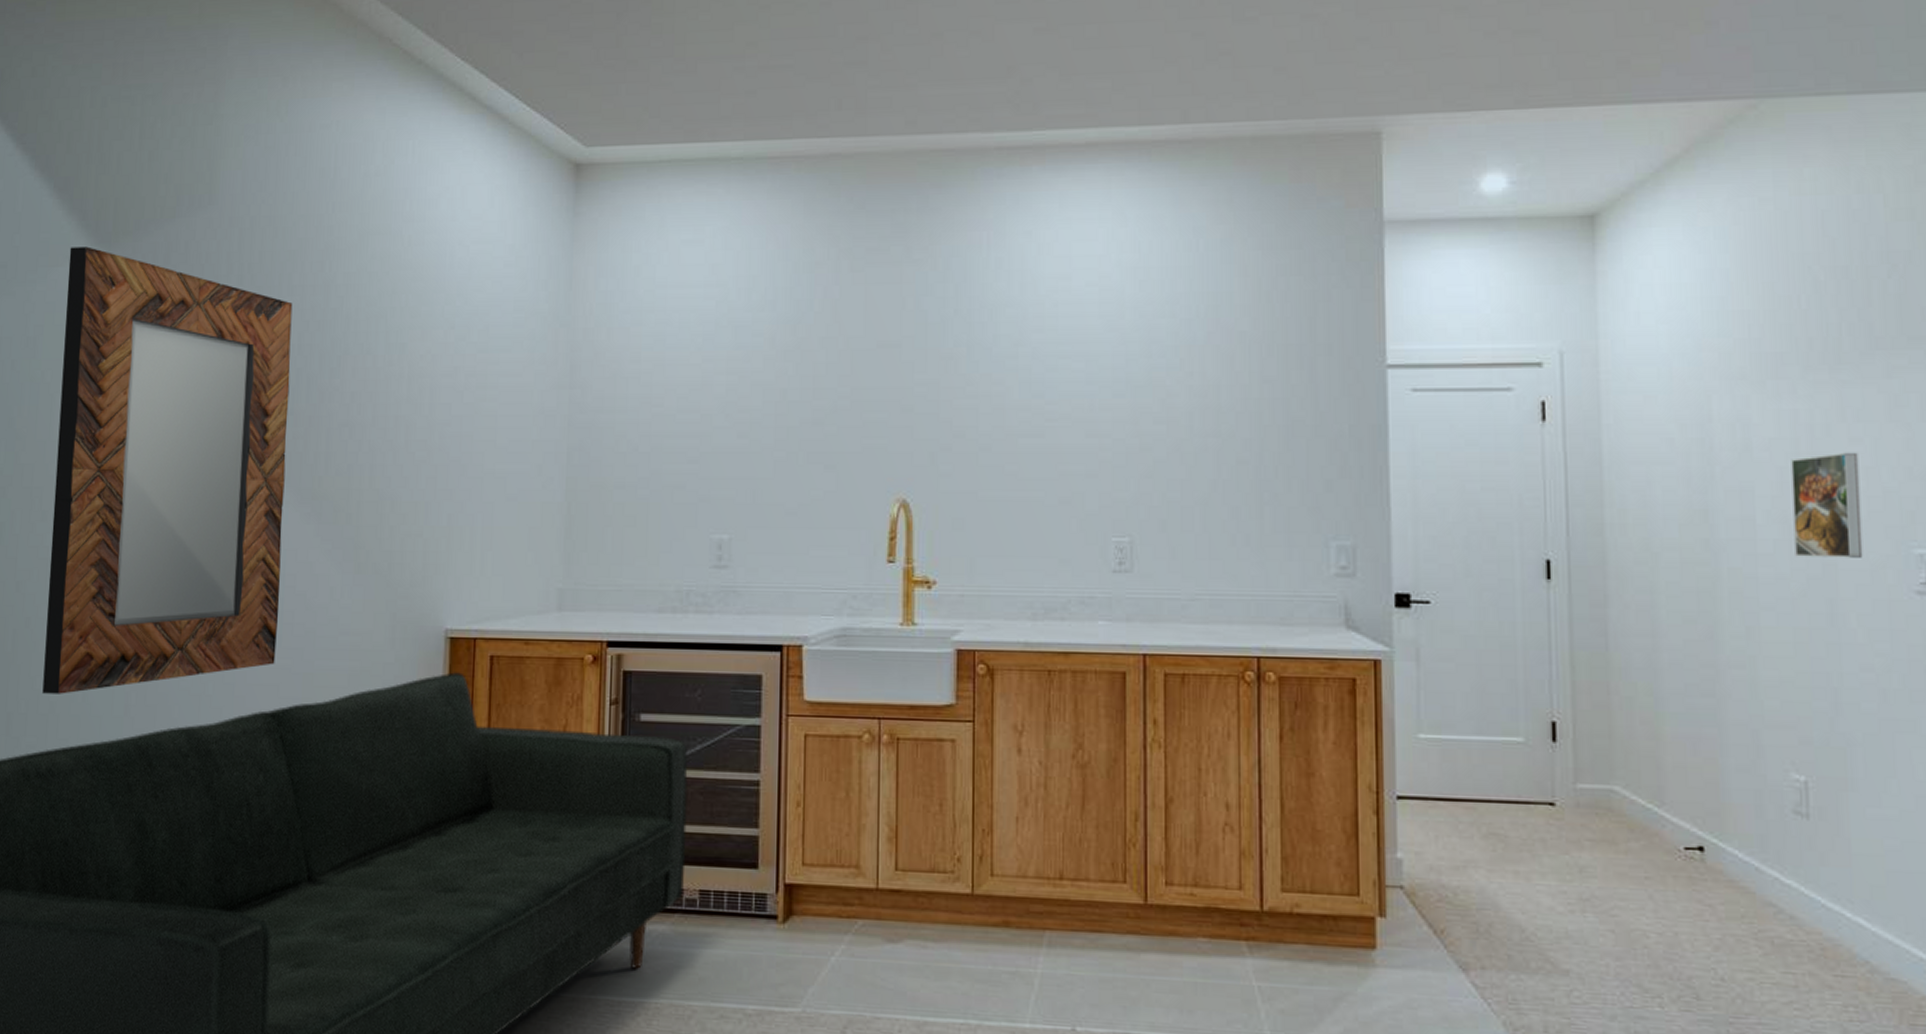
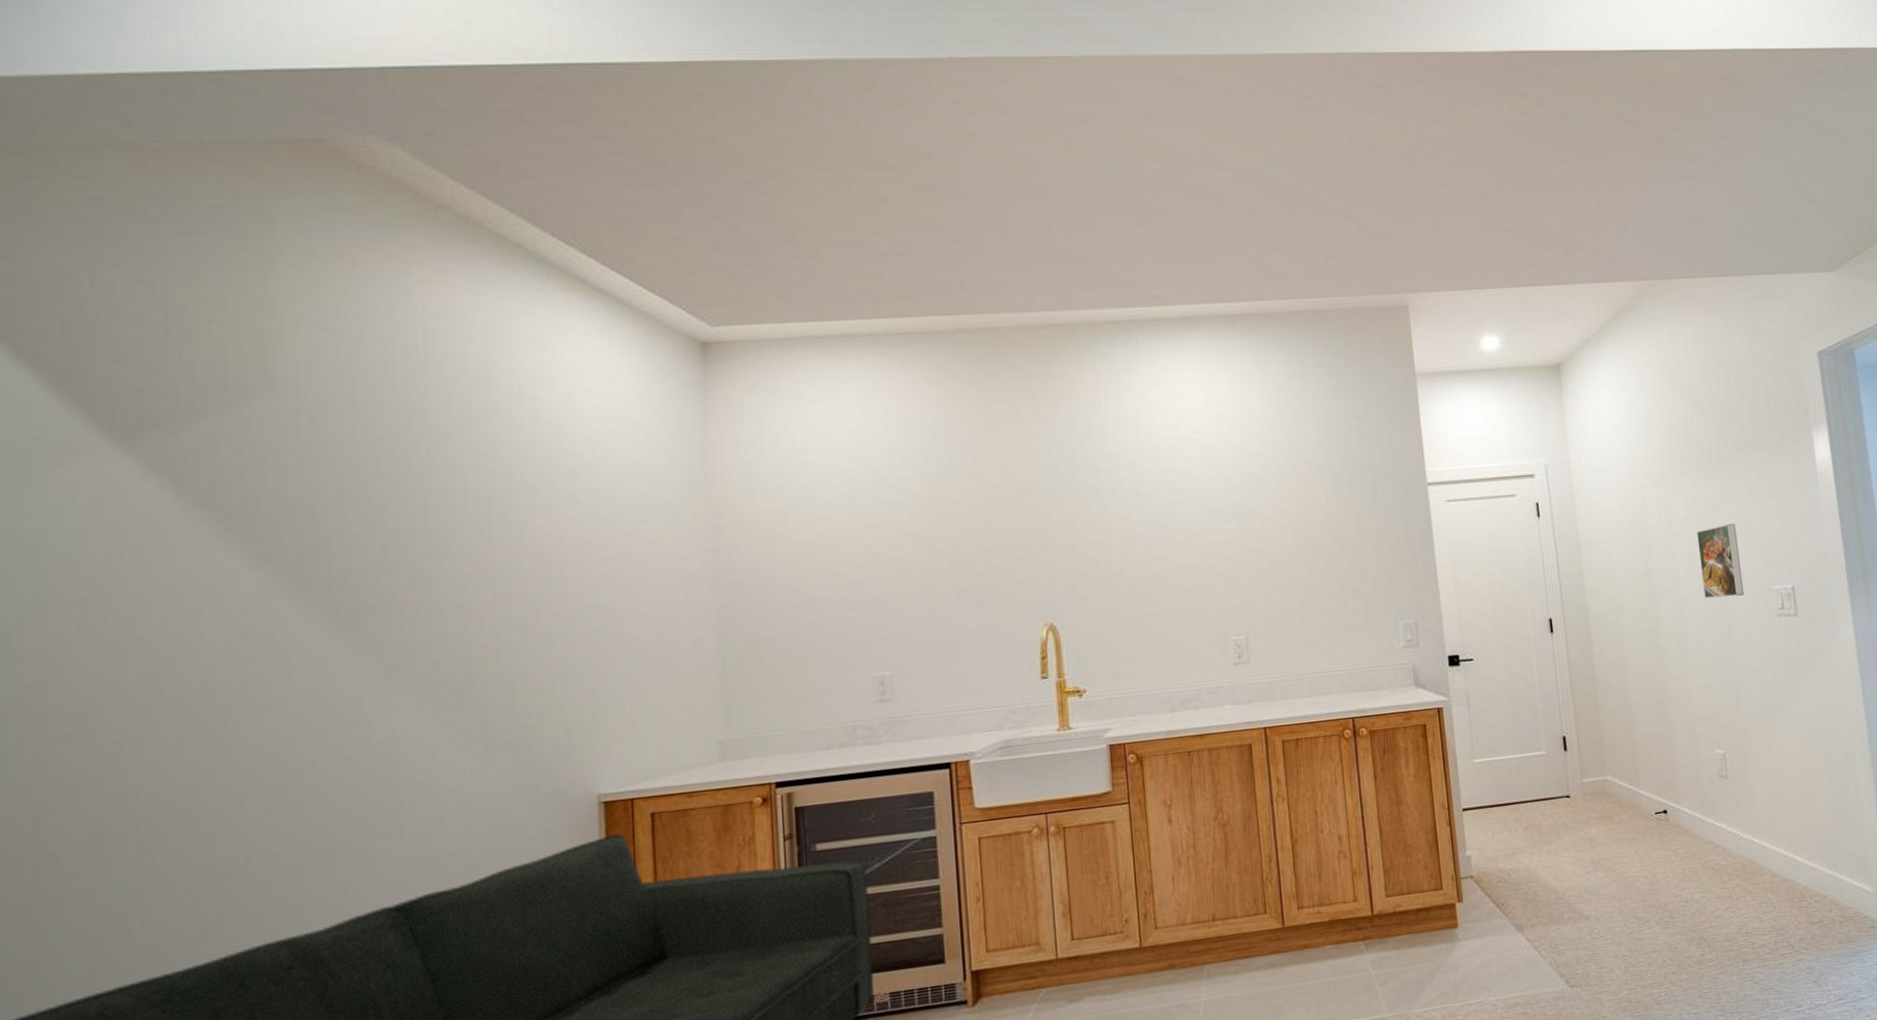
home mirror: present [42,246,293,694] -> none [76,442,397,933]

